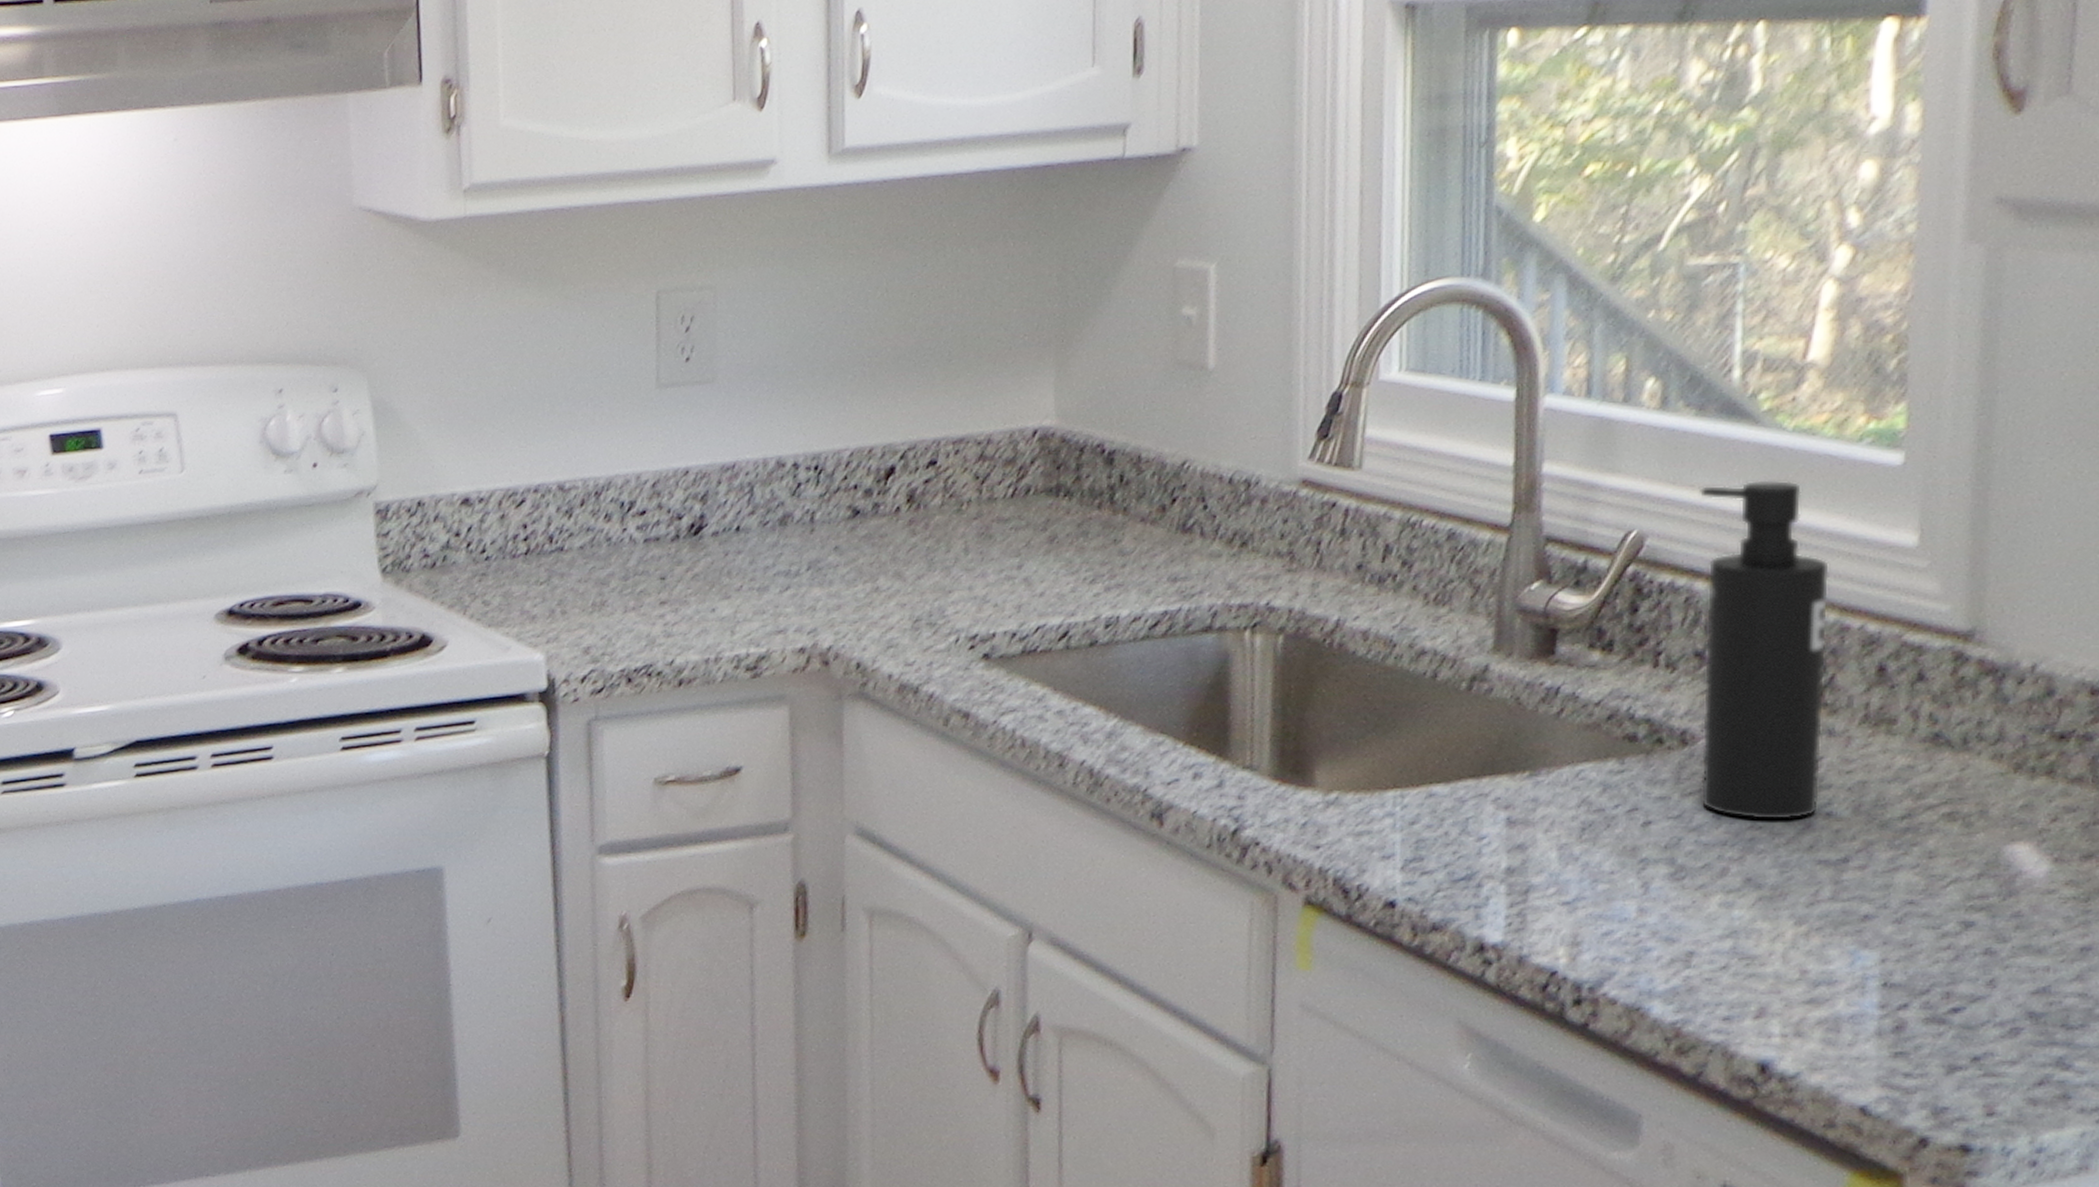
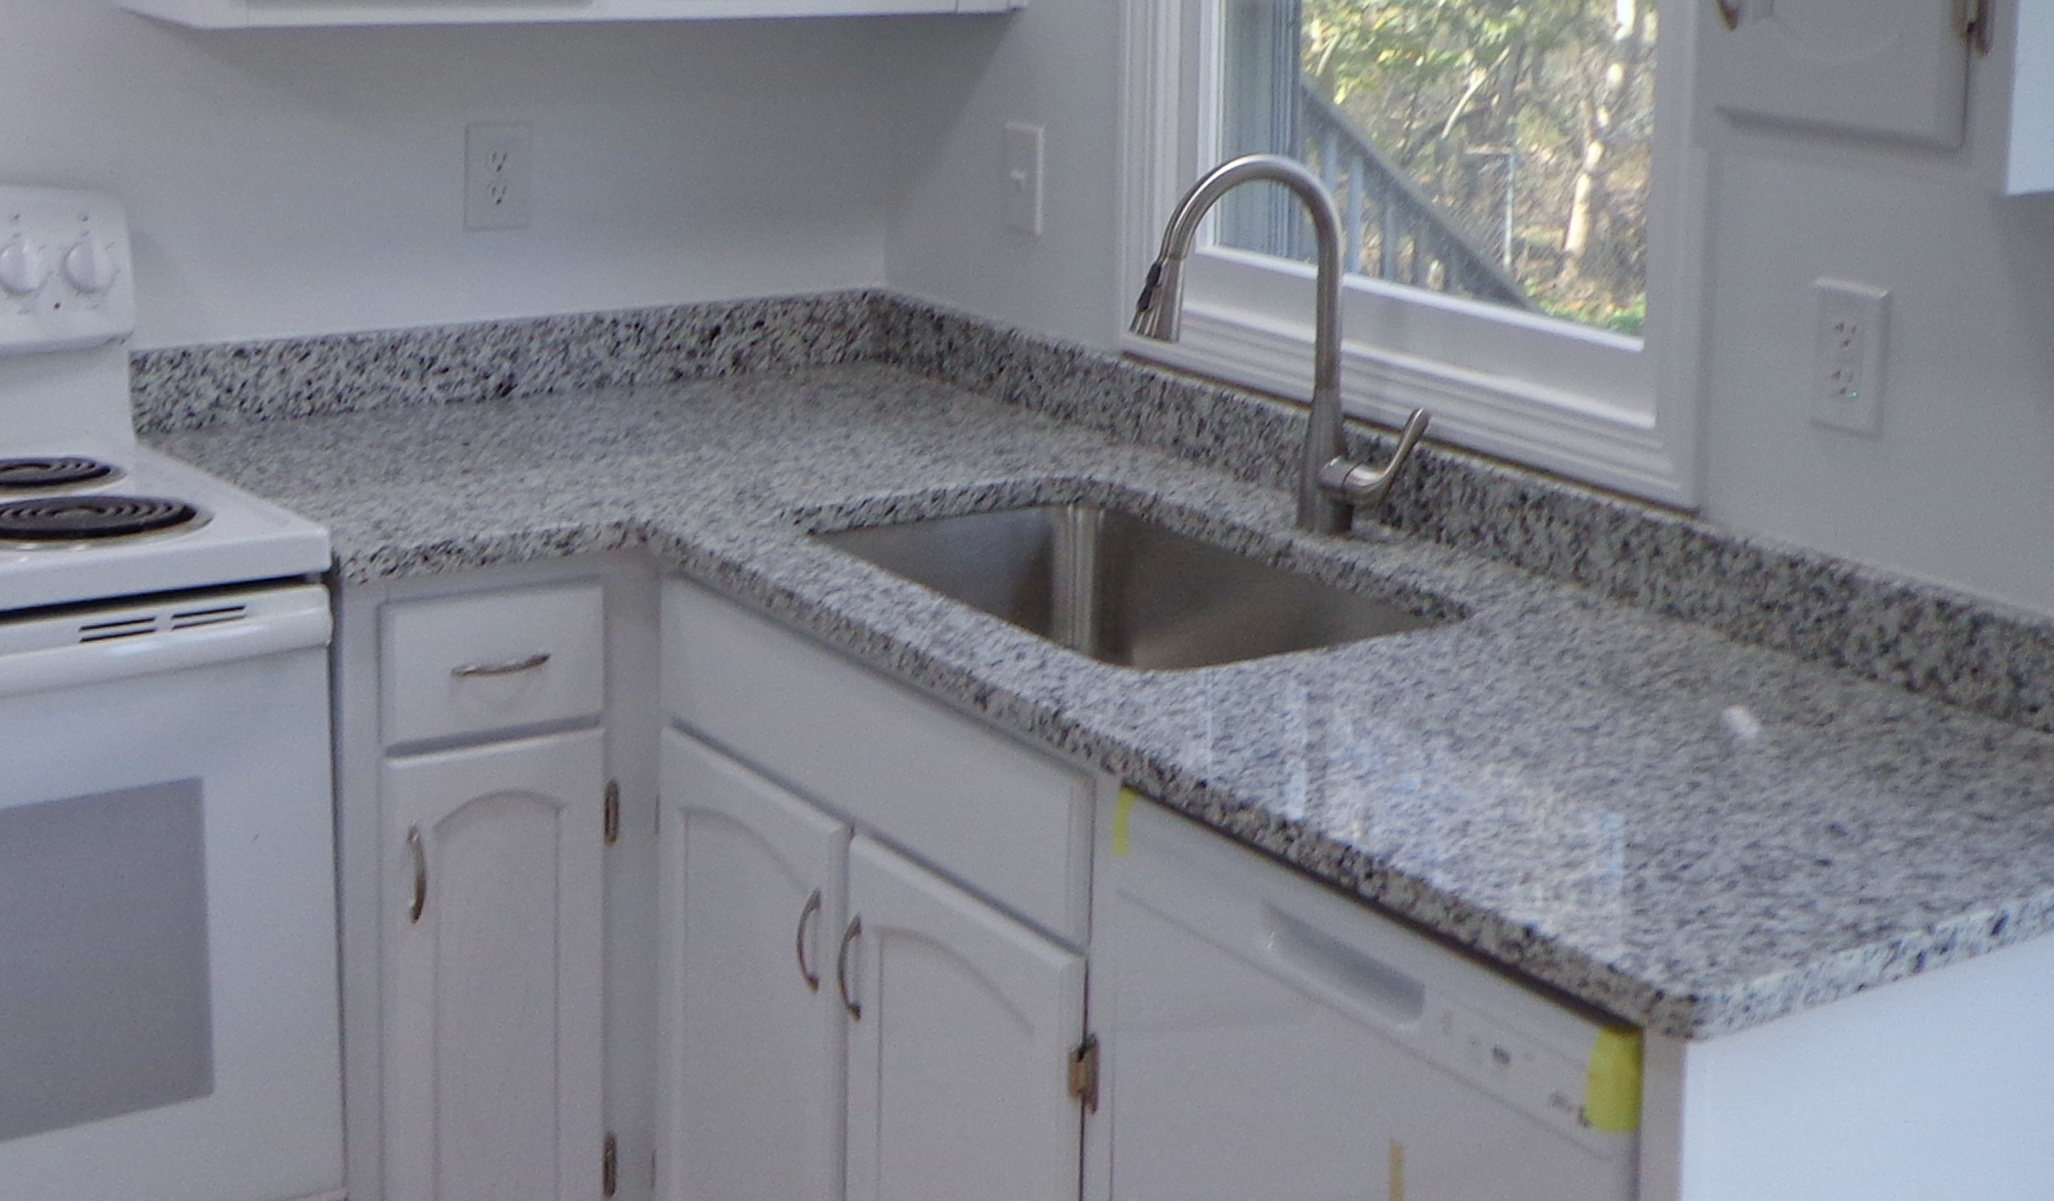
soap dispenser: present [1698,480,1830,821] -> none [1475,362,1583,691]

